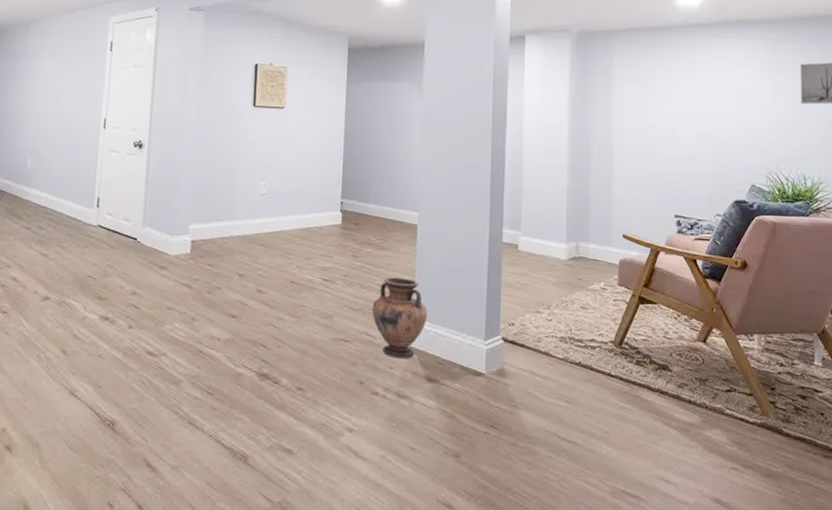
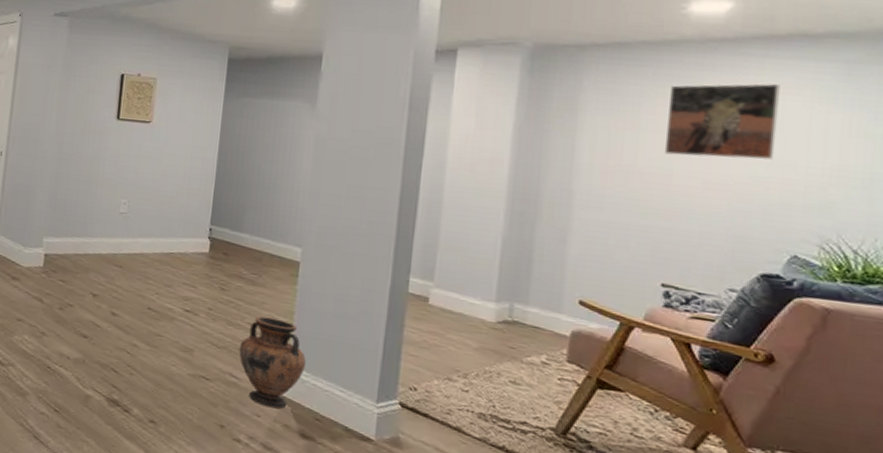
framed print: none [669,57,735,115] -> present [664,83,780,160]

